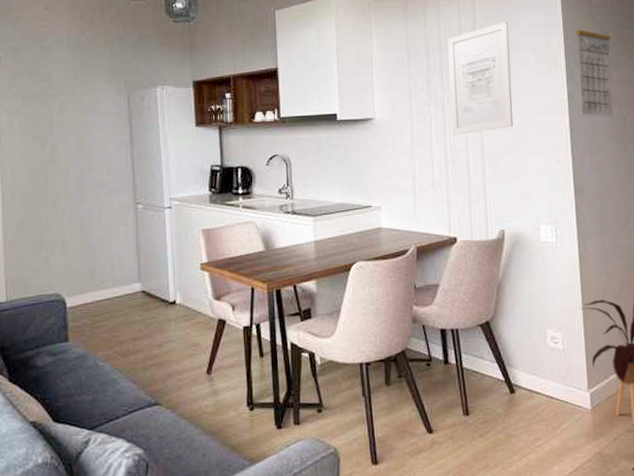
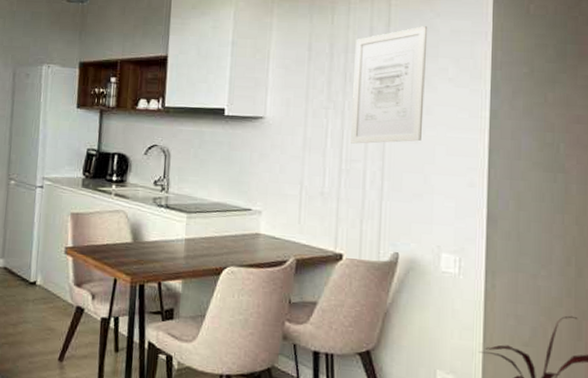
calendar: present [575,14,613,117] -> none [504,25,549,141]

